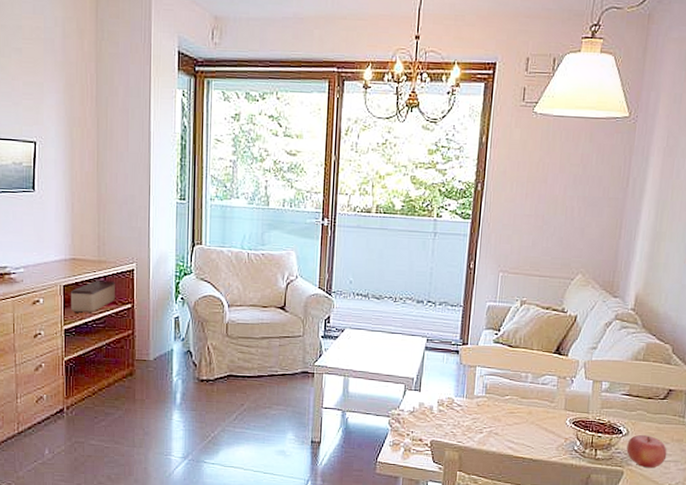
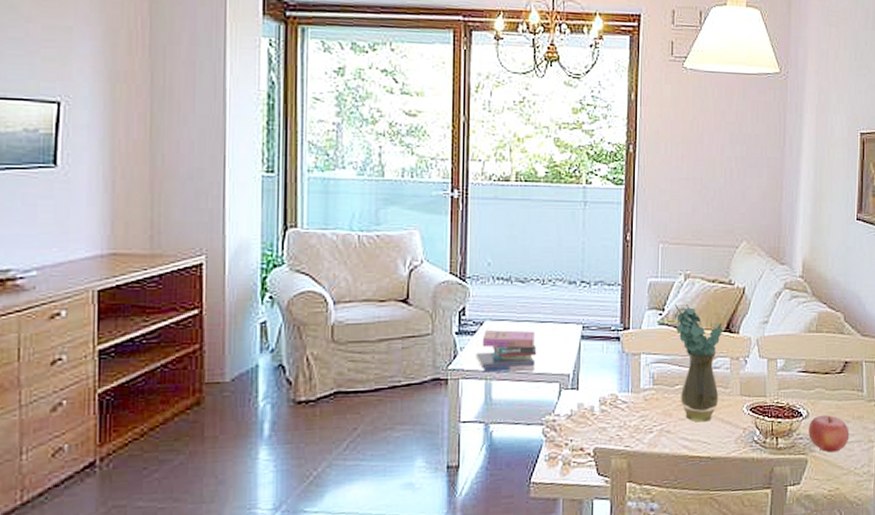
decorative box: present [71,280,115,314] -> none [109,280,175,328]
books: none [337,337,388,373] -> present [475,330,537,372]
vase: none [508,327,553,429] -> present [674,304,723,422]

